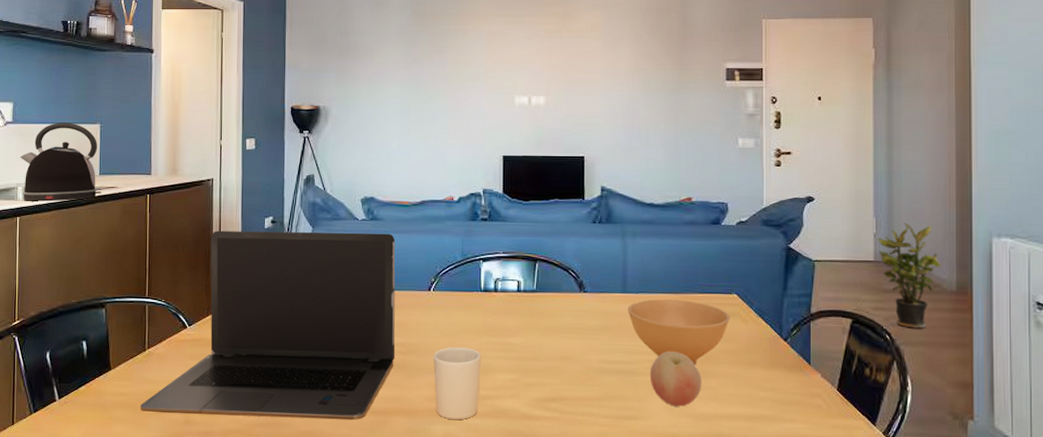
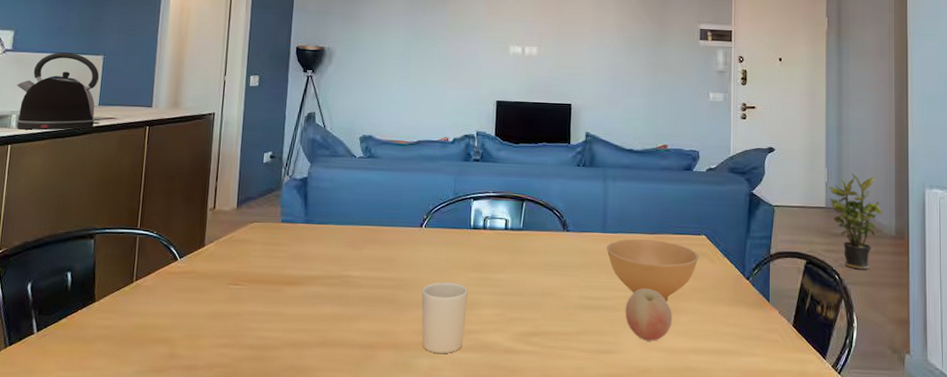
laptop computer: present [140,230,396,421] -> none [123,164,391,354]

